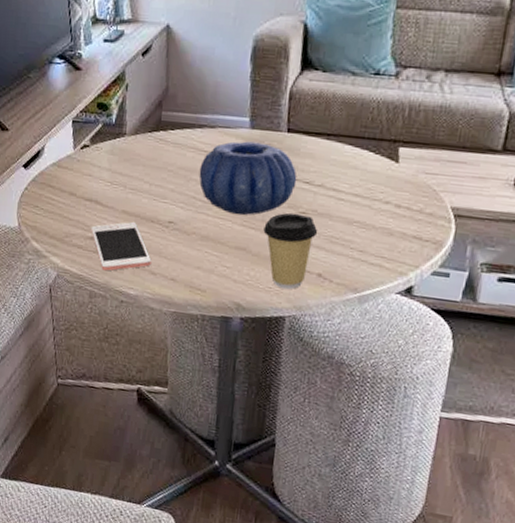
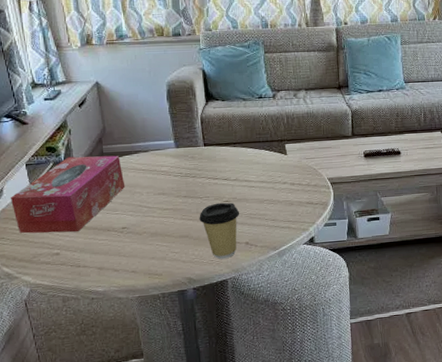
tissue box: none [50,119,181,216] -> present [10,155,126,234]
cell phone: present [91,222,152,271] -> none [56,234,113,278]
decorative bowl: present [199,141,297,215] -> none [141,157,218,212]

